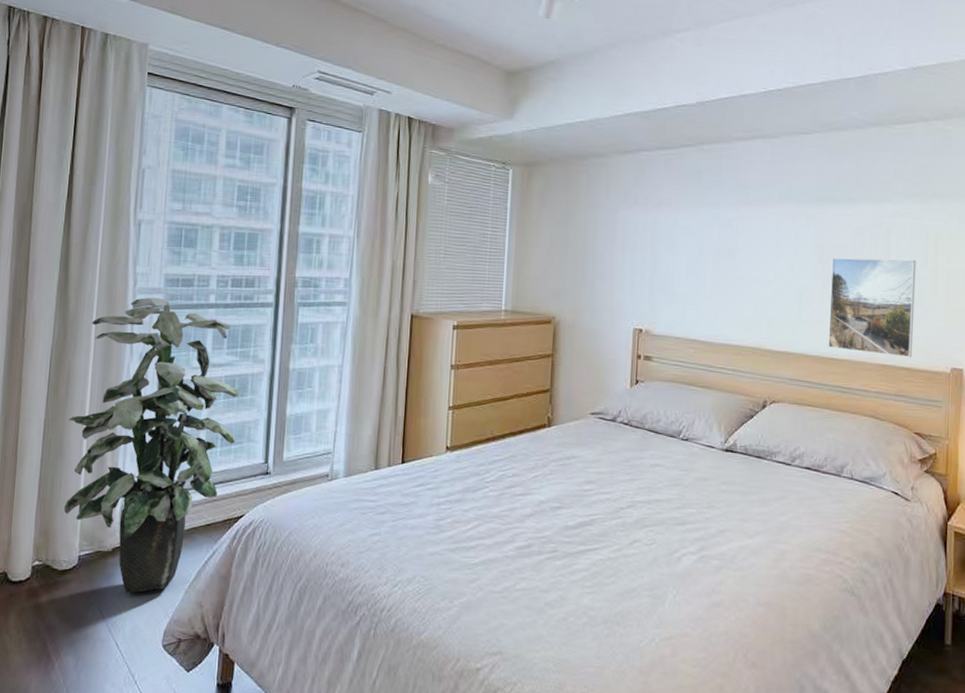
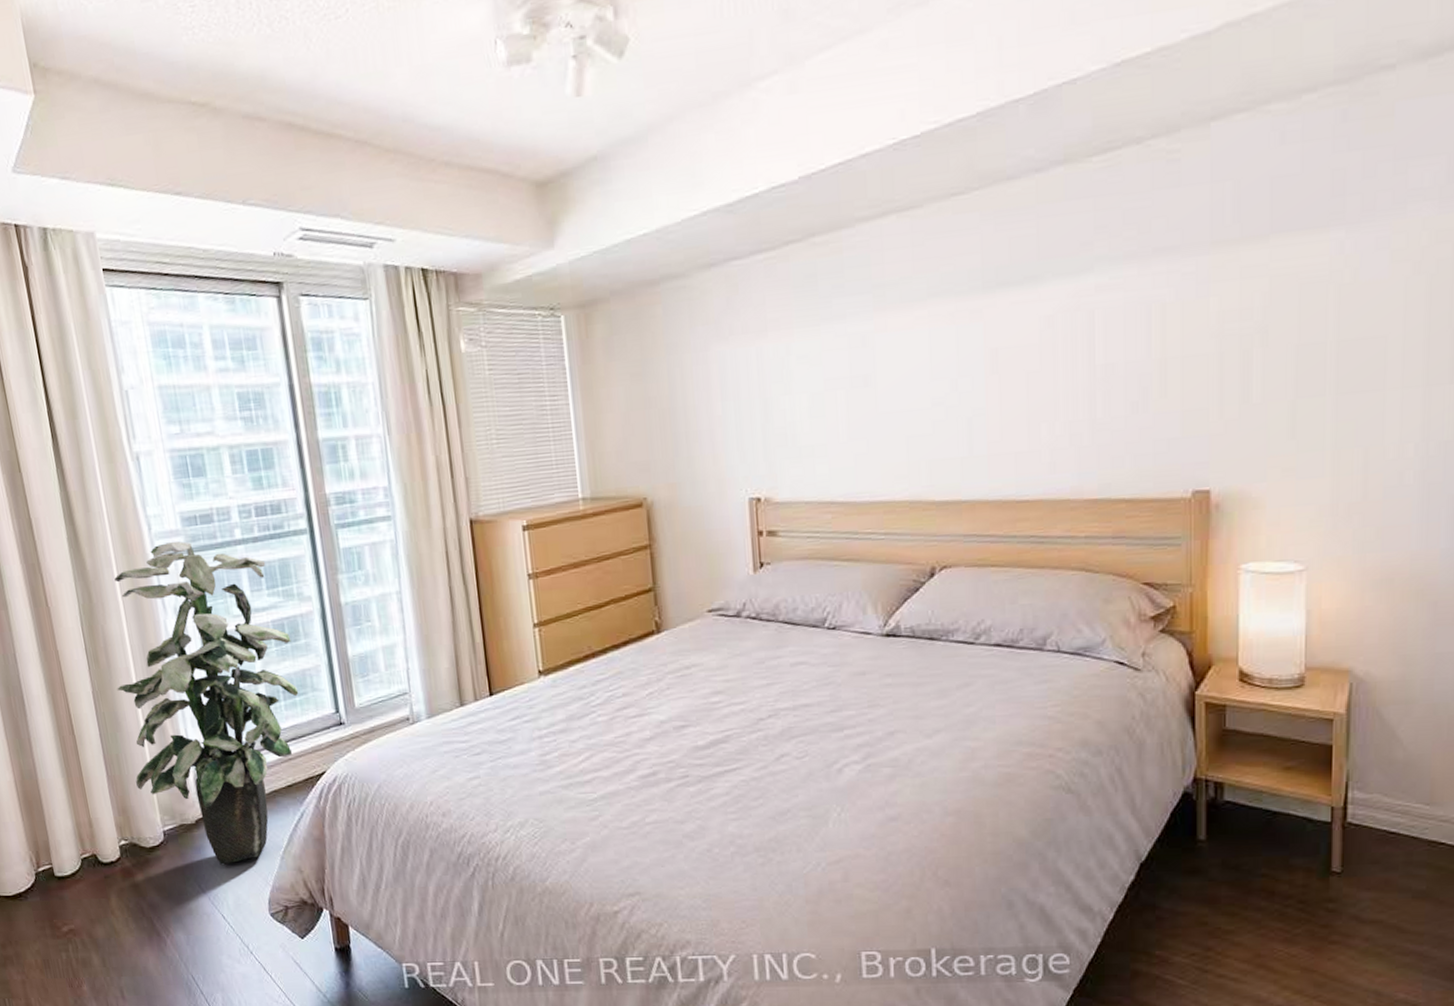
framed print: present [828,257,916,358] -> none [1010,349,1135,488]

